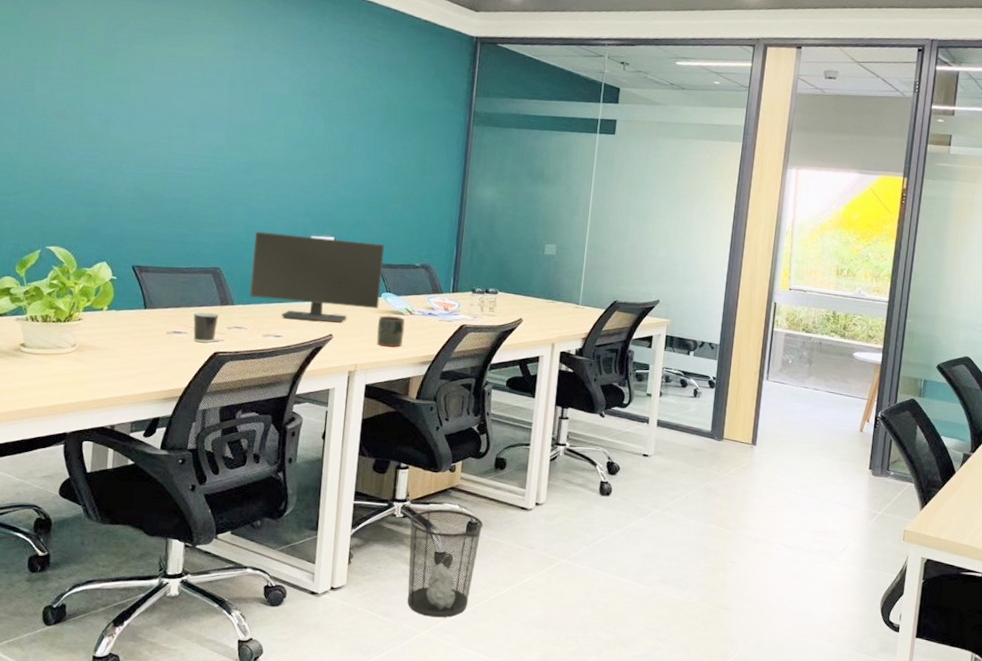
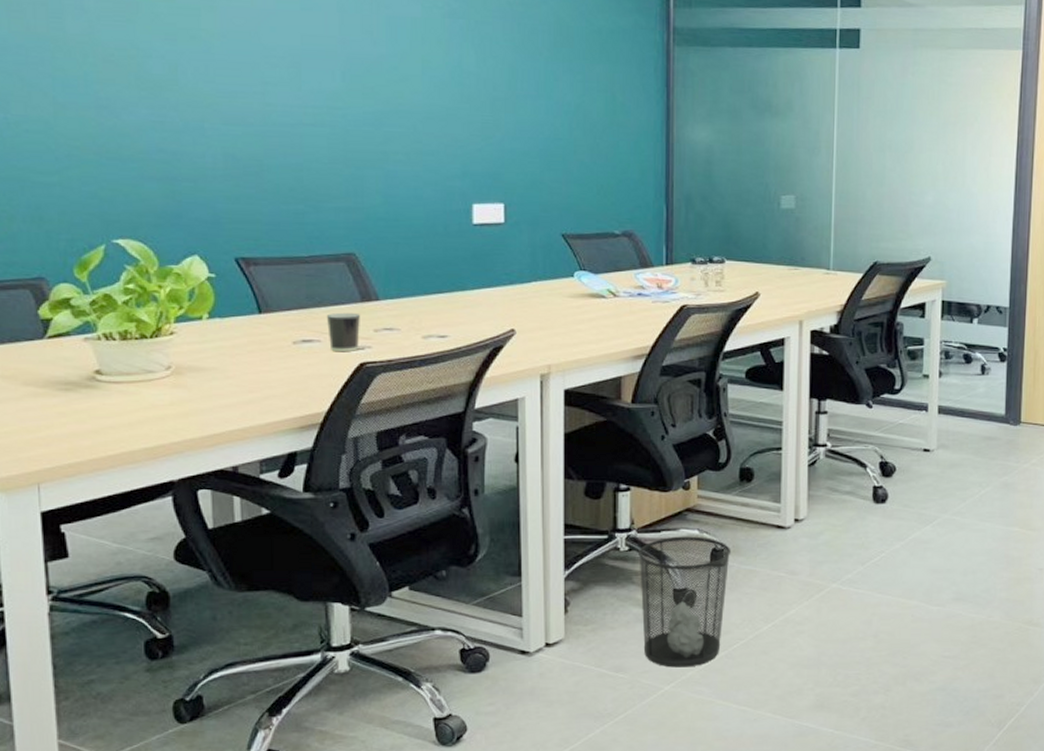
monitor: present [249,231,385,323] -> none [397,202,572,314]
mug: present [376,315,405,347] -> none [572,300,608,340]

